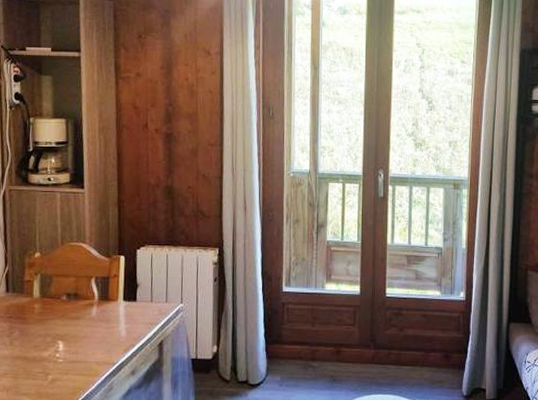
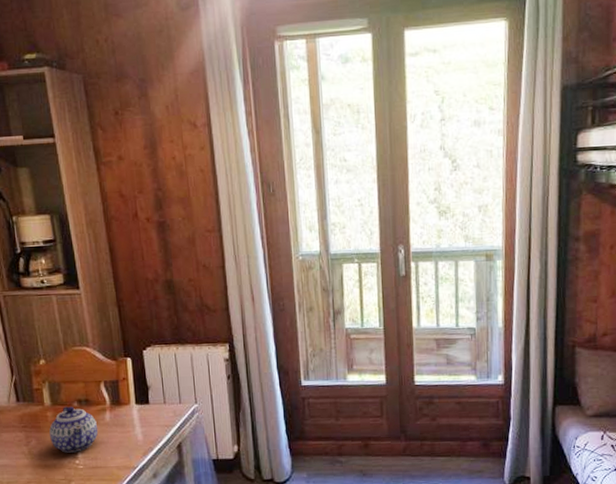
teapot: none [34,299,83,346] -> present [49,406,98,453]

